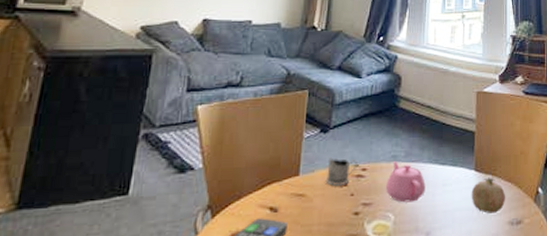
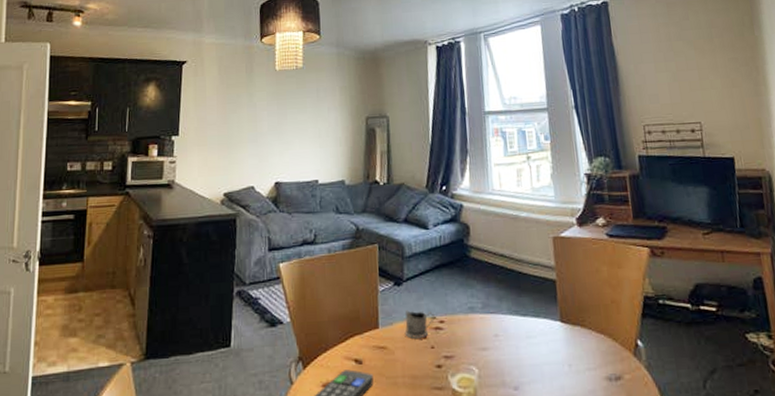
teapot: present [385,161,426,203] -> none [465,313,509,356]
fruit: present [471,177,506,214] -> none [559,328,600,368]

